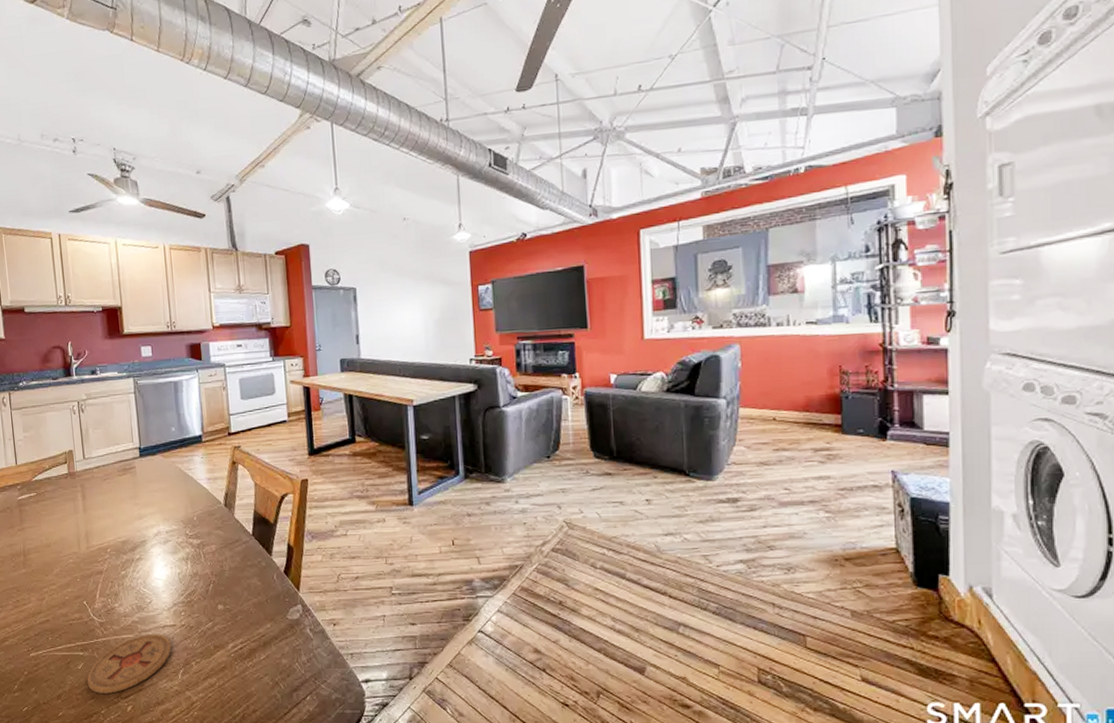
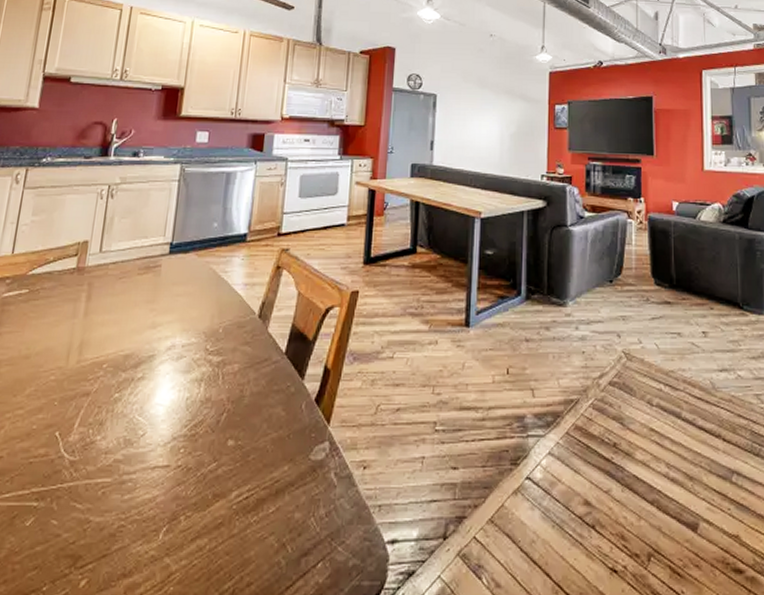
coaster: present [87,634,172,694] -> none [33,478,159,562]

